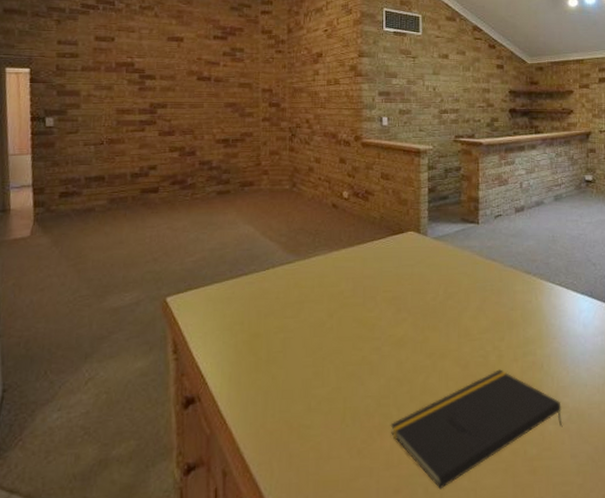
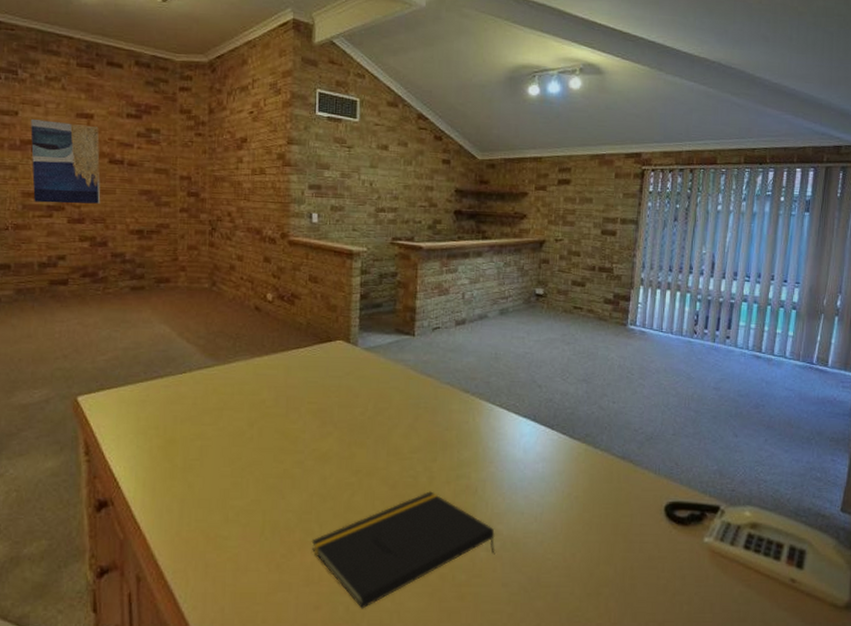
wall art: none [125,44,190,118] -> present [30,119,101,204]

